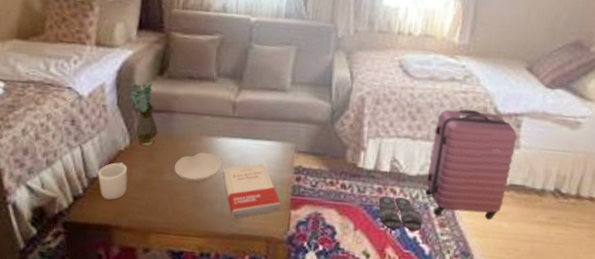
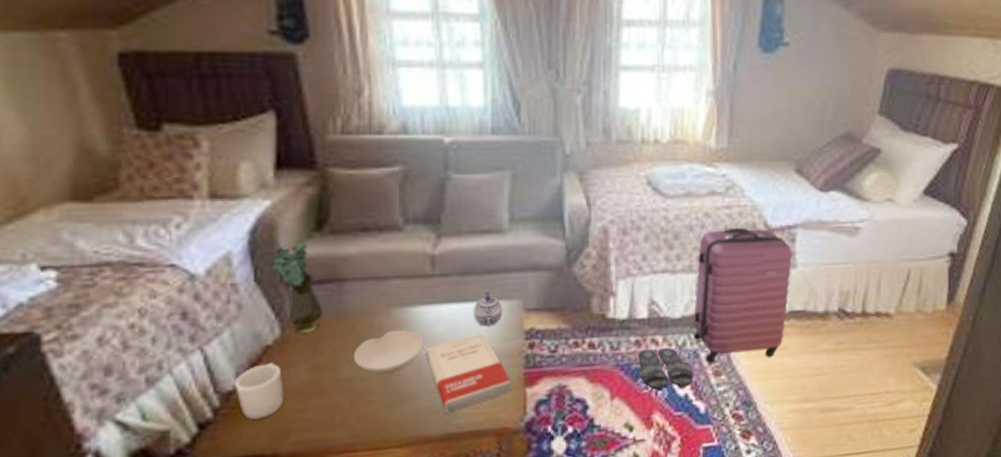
teapot: none [258,132,281,160] -> present [473,290,503,327]

